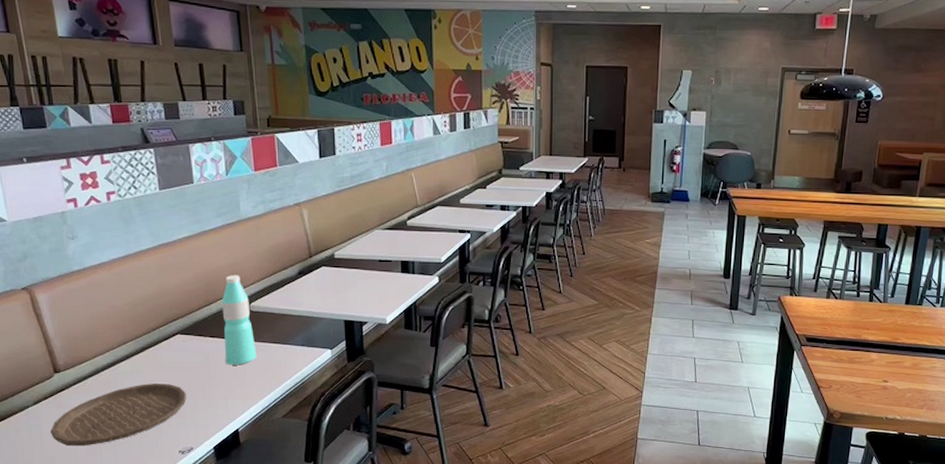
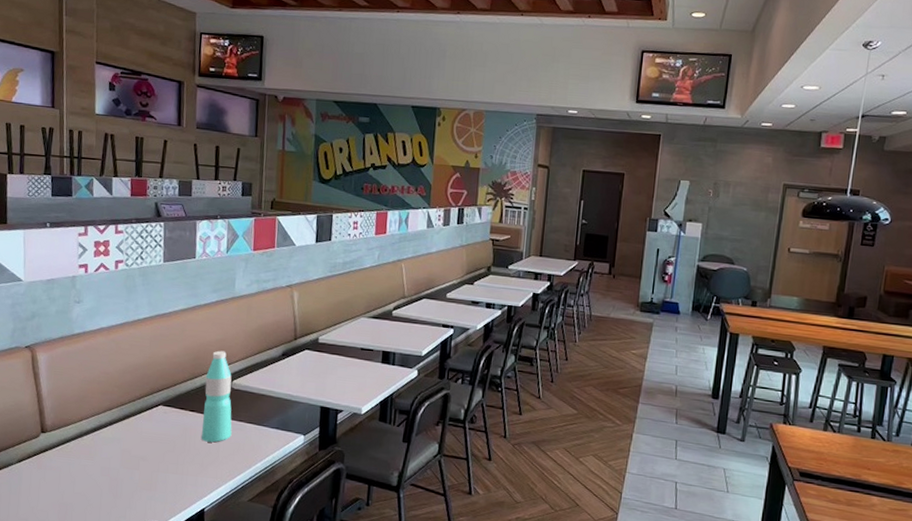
plate: present [50,384,186,447] -> none [28,452,160,510]

